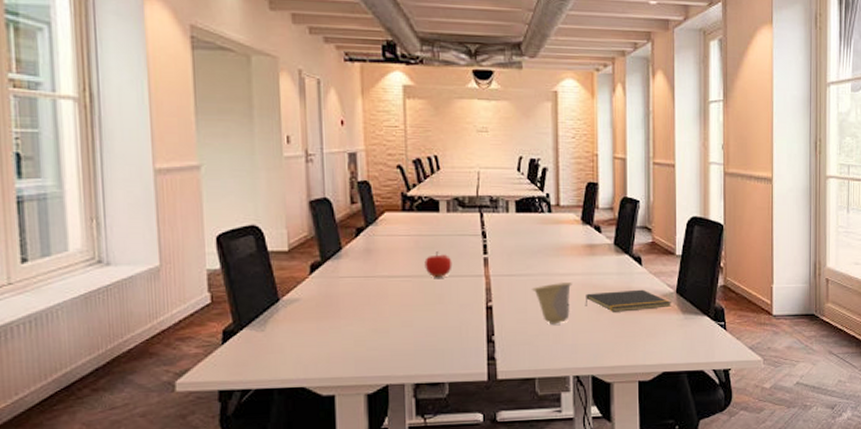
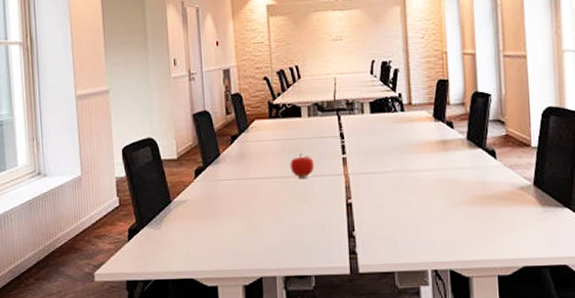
cup: present [531,283,572,325] -> none [387,178,427,220]
notepad: present [585,289,671,312] -> none [440,183,529,207]

